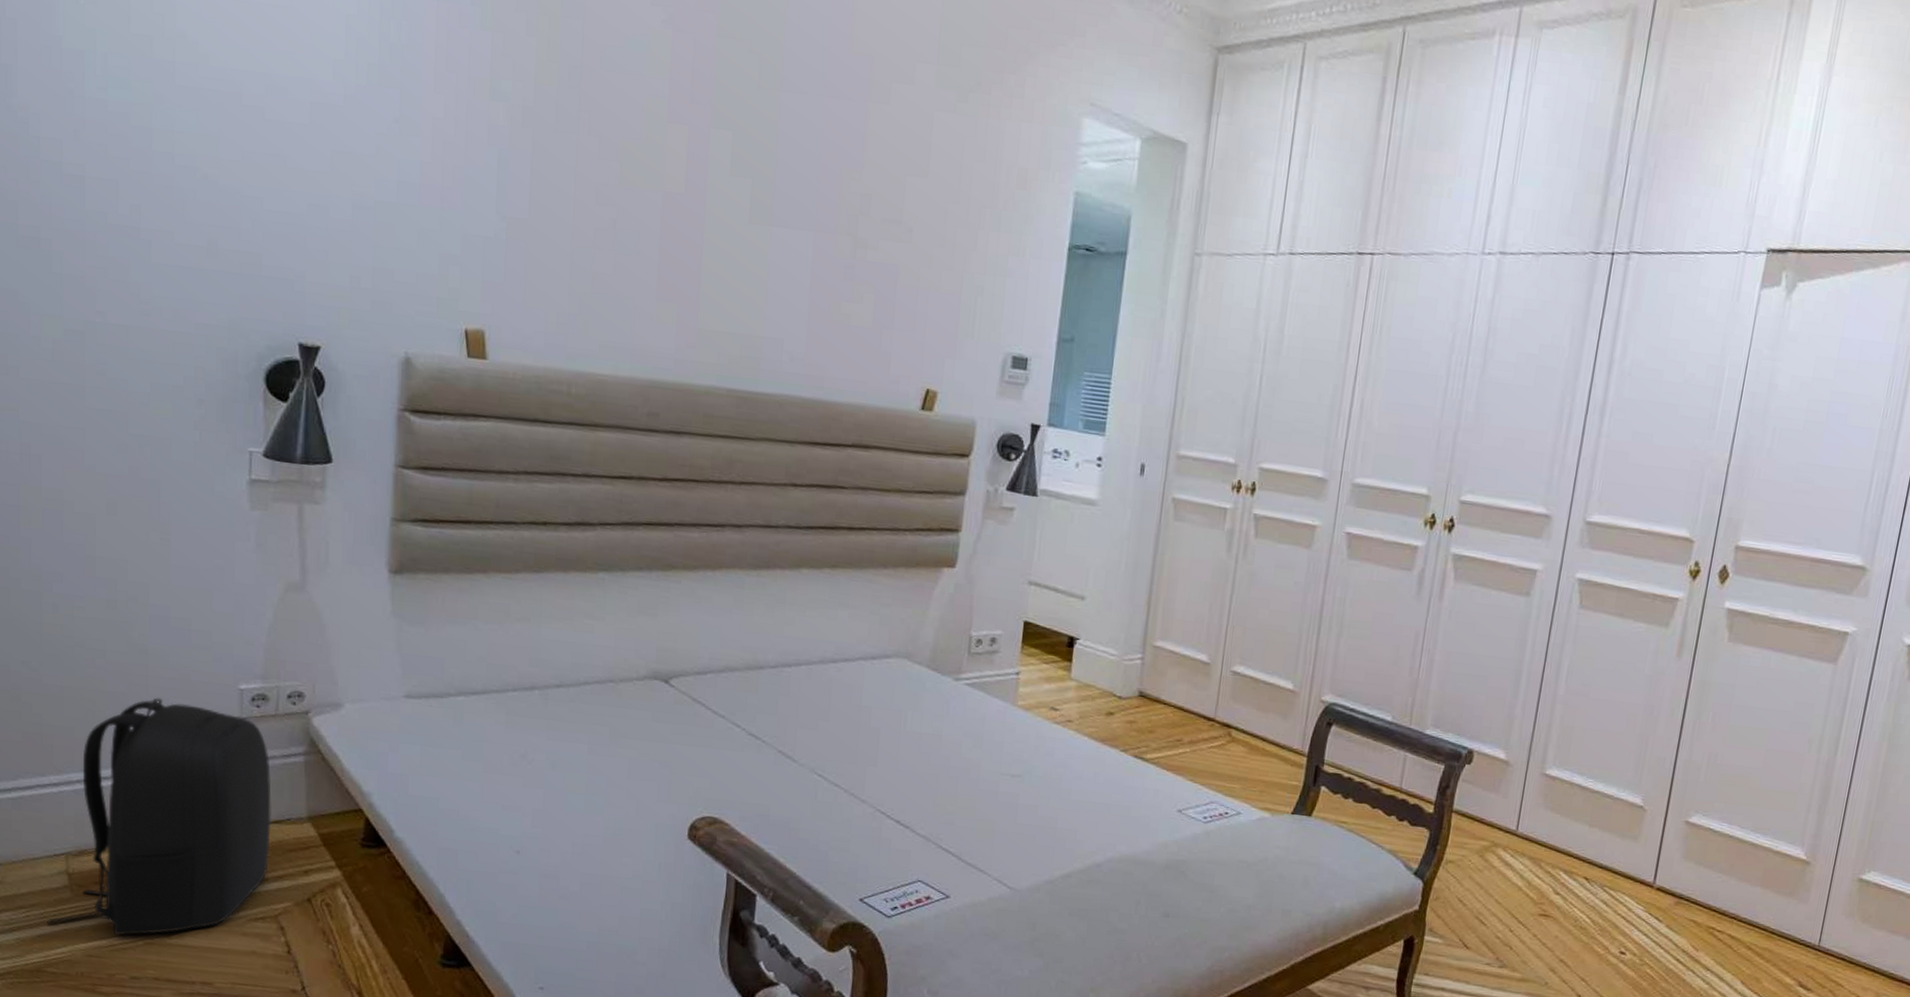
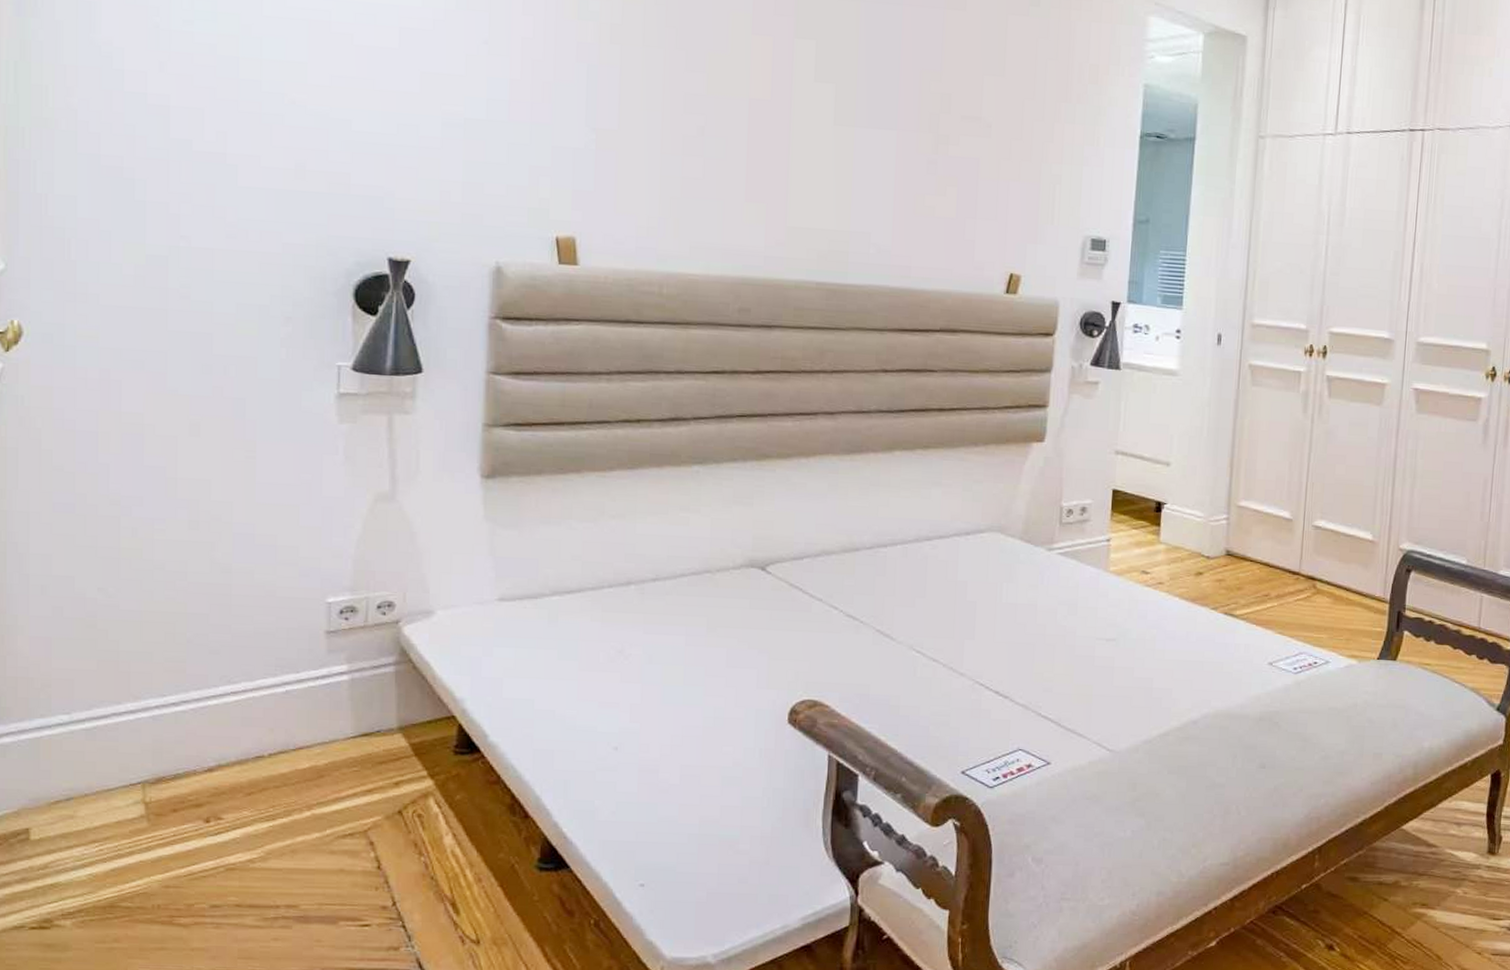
backpack: present [47,697,272,935] -> none [122,616,361,862]

